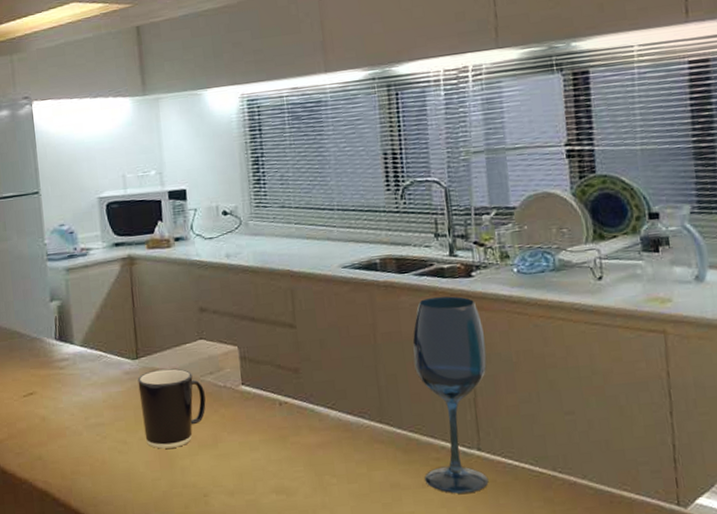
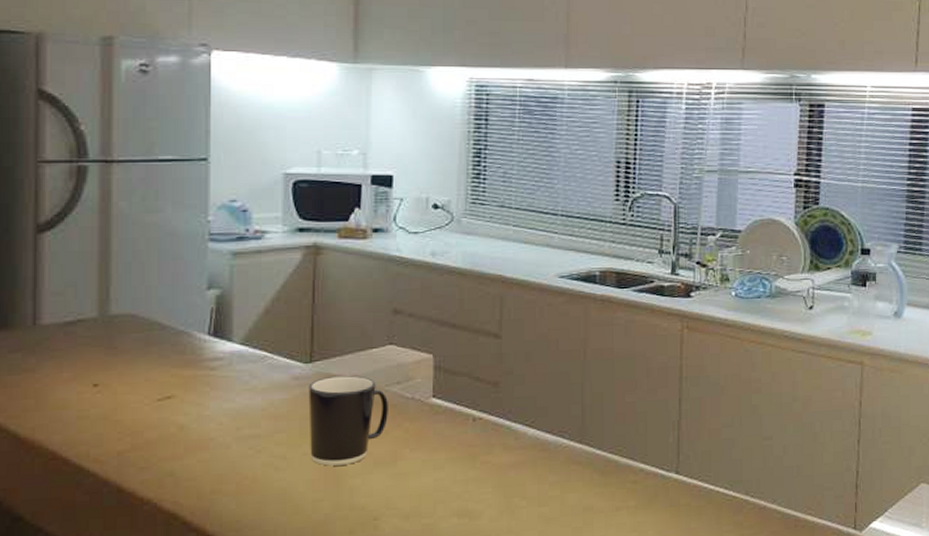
wineglass: present [412,296,489,494] -> none [620,314,697,518]

